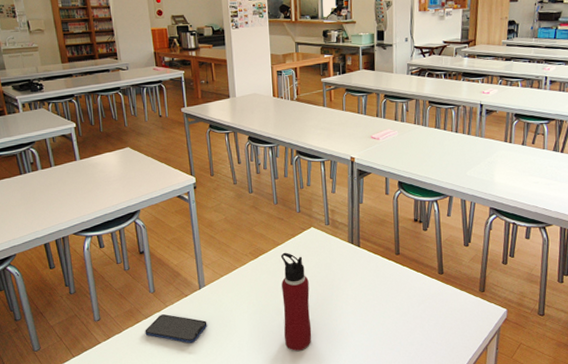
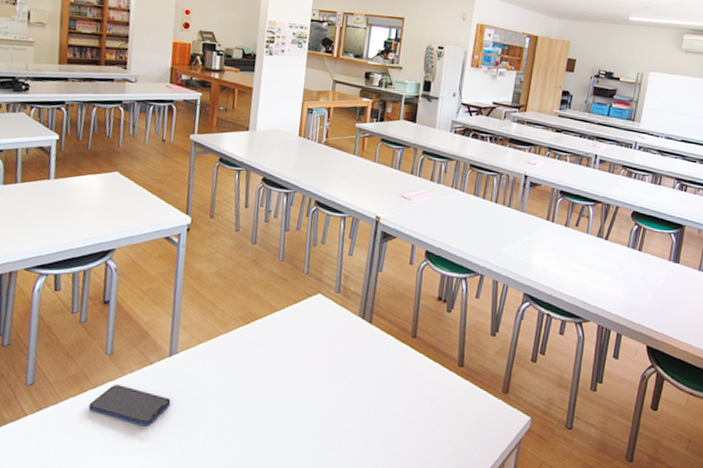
water bottle: present [281,252,312,351] -> none [264,320,306,448]

